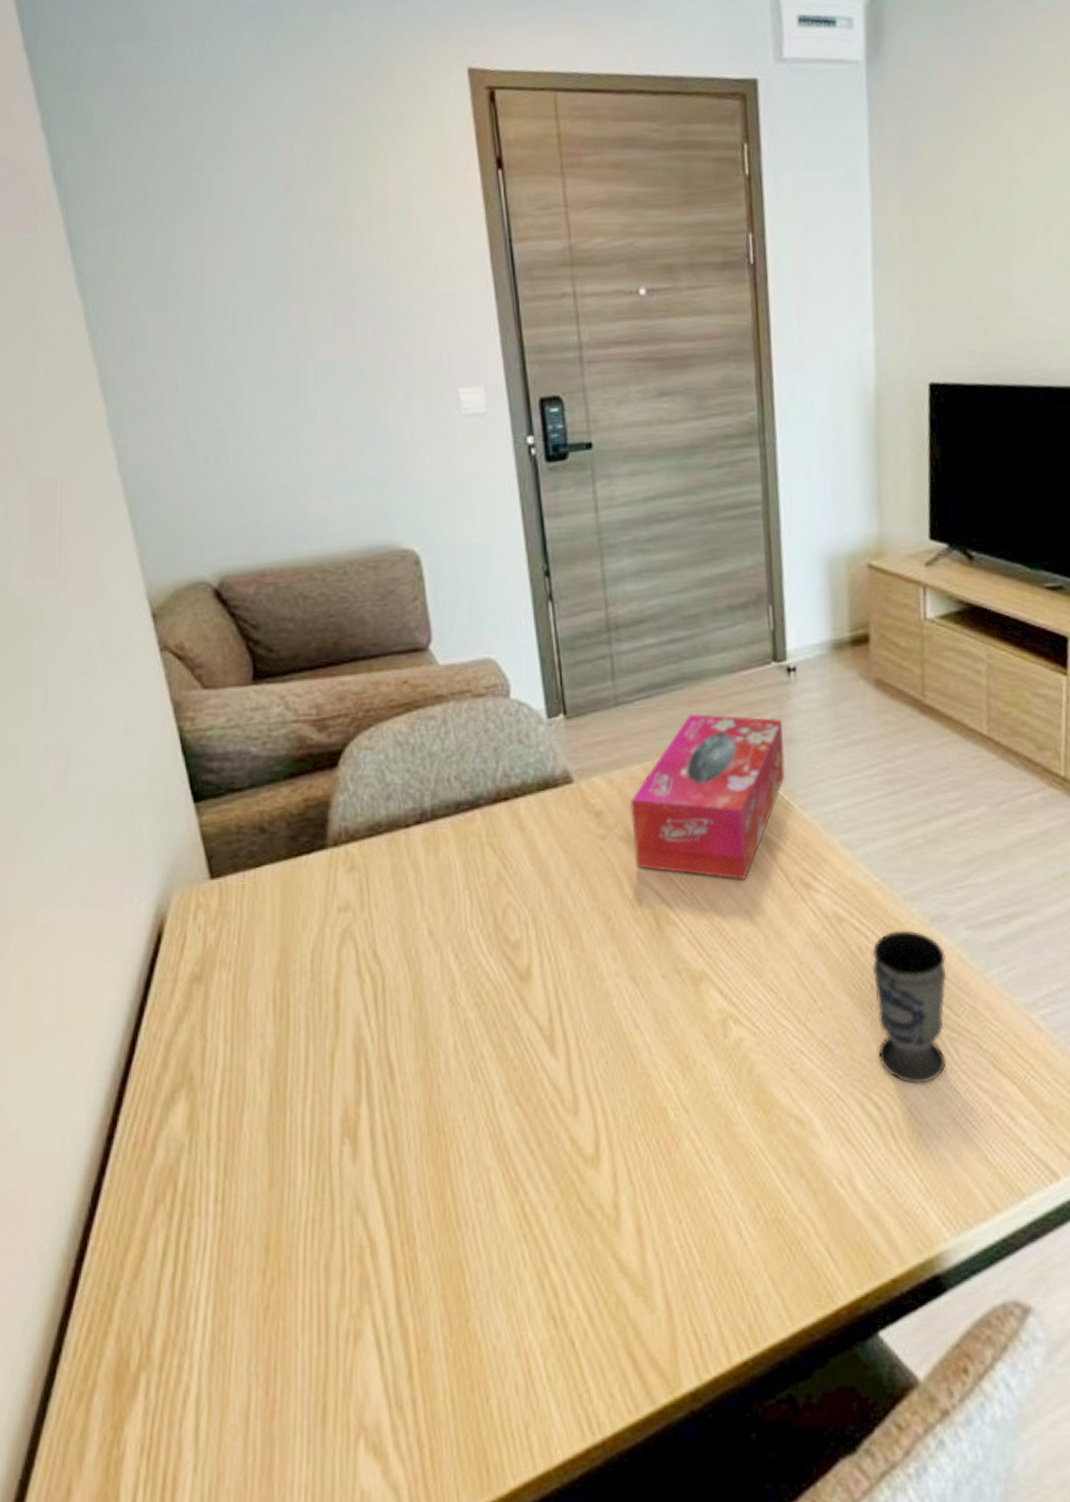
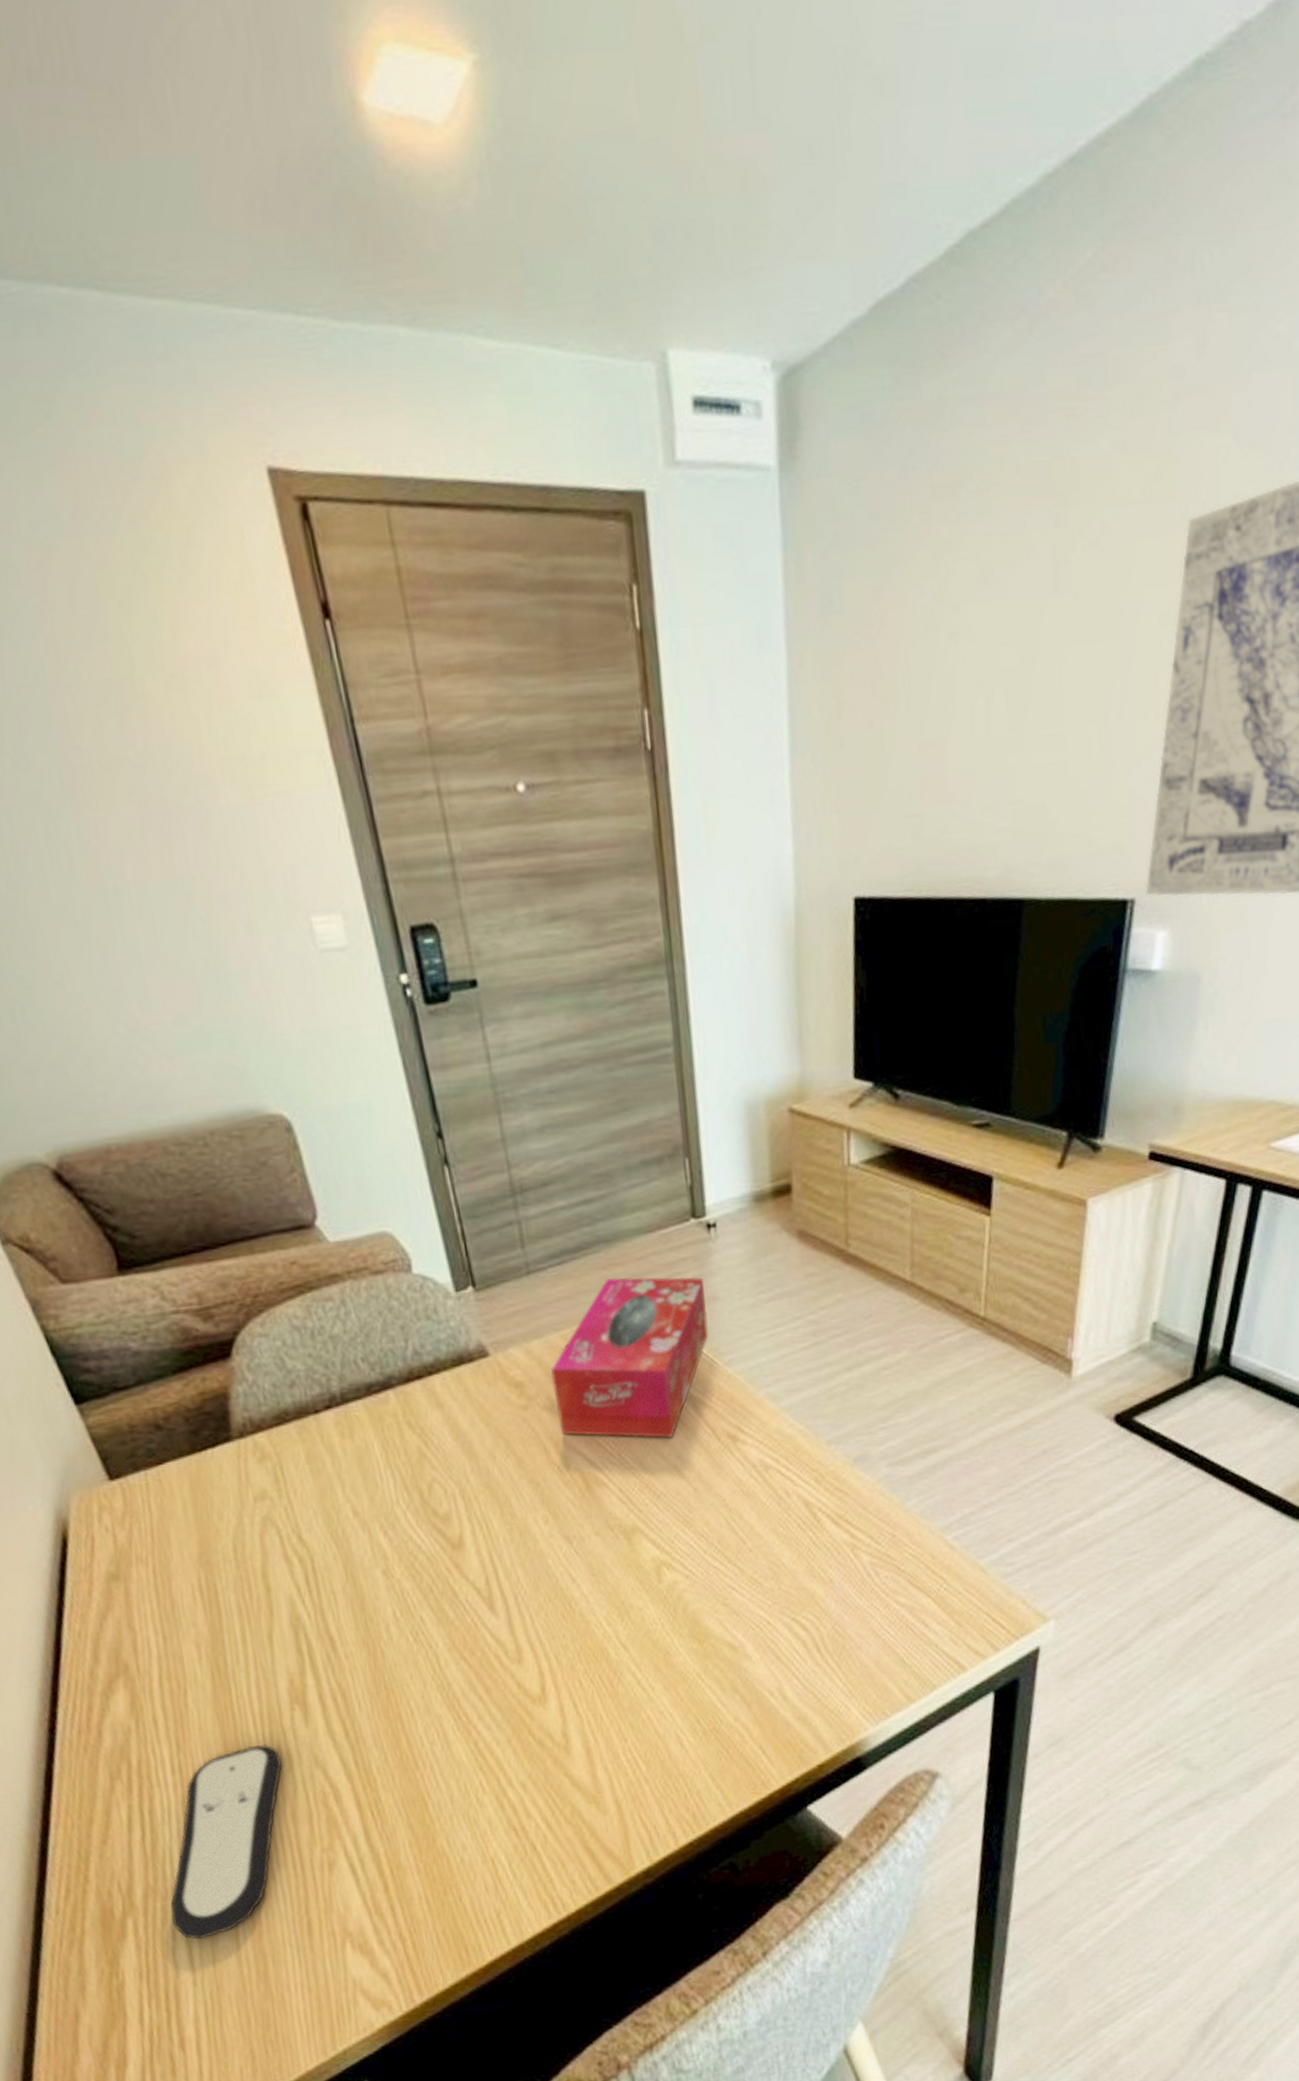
remote control: none [184,1179,323,1411] -> present [171,1744,282,1939]
cup: present [871,930,947,1084] -> none [797,1472,869,1606]

